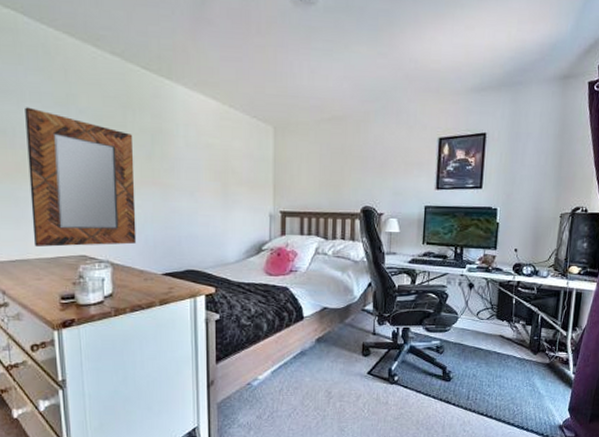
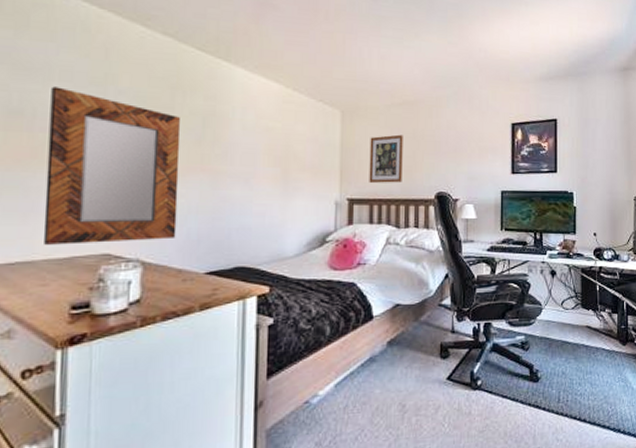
wall art: none [300,150,332,198] -> present [369,134,403,183]

